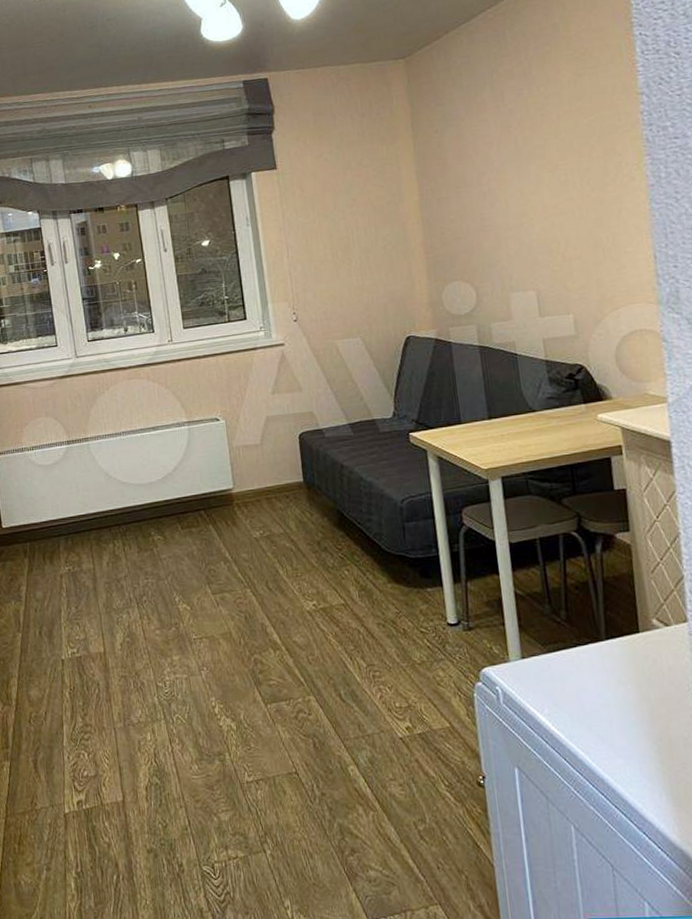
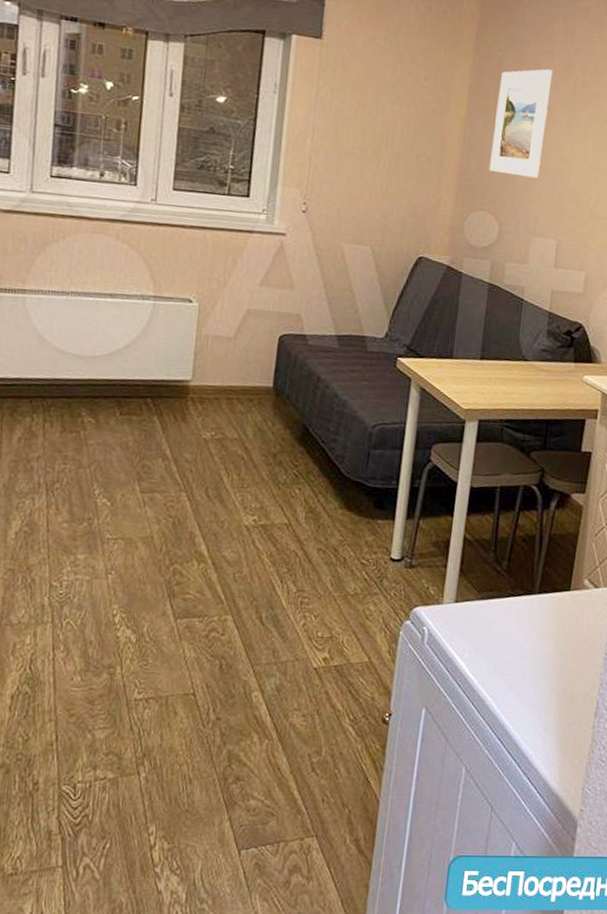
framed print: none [443,135,503,243] -> present [488,68,553,179]

